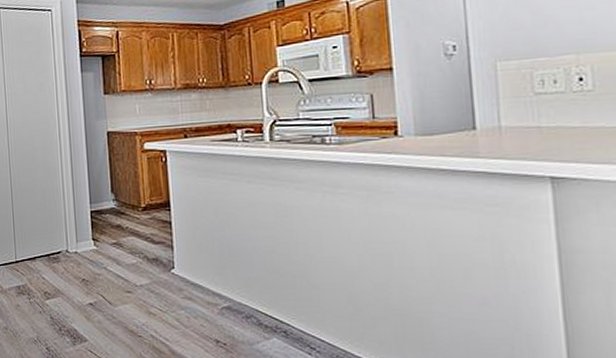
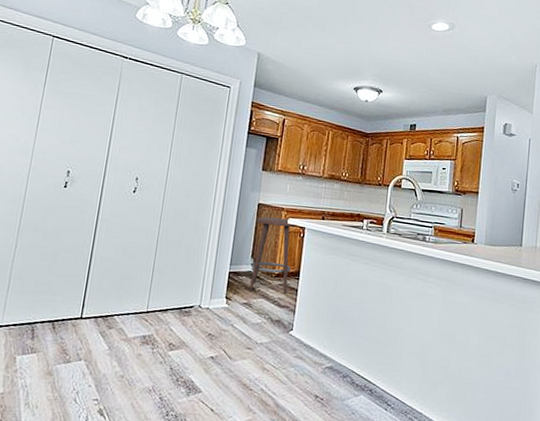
stool: none [109,144,159,229] -> present [249,216,296,295]

